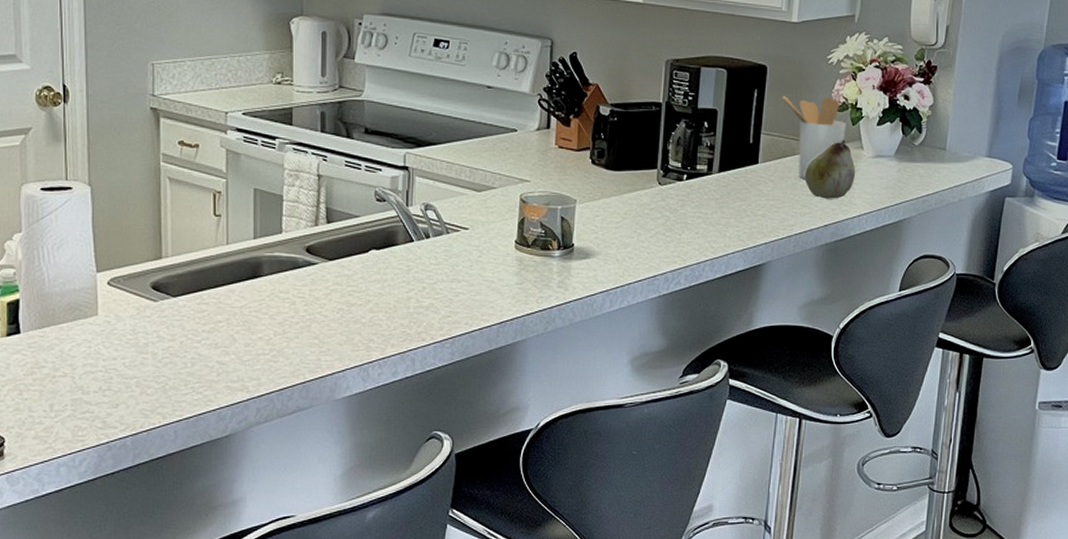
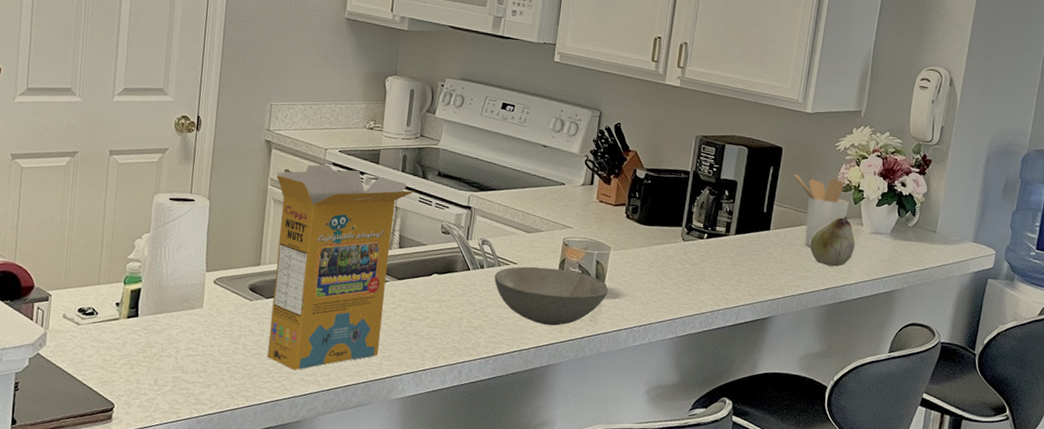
cereal box: none [169,131,339,377] -> present [266,164,415,370]
soup bowl: none [443,230,578,296] -> present [494,266,609,326]

